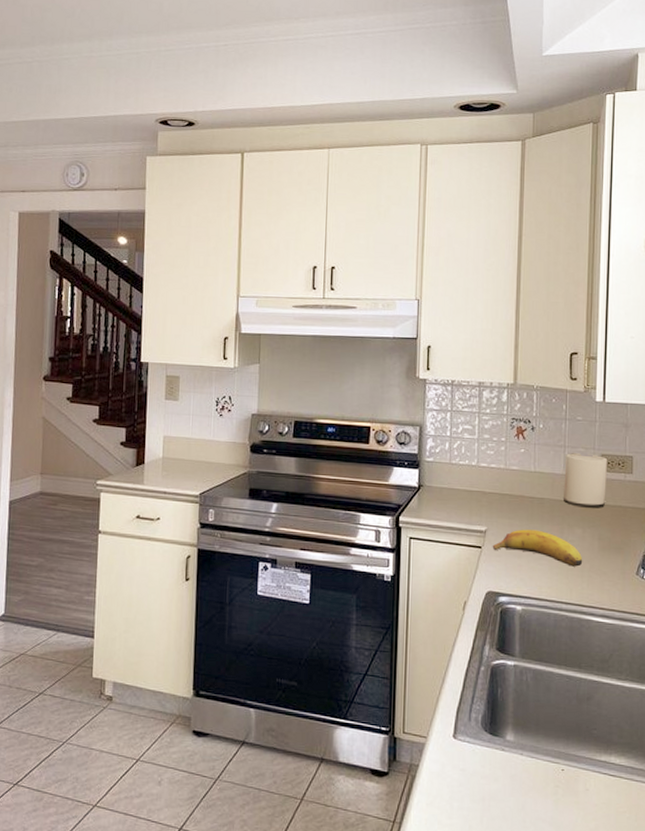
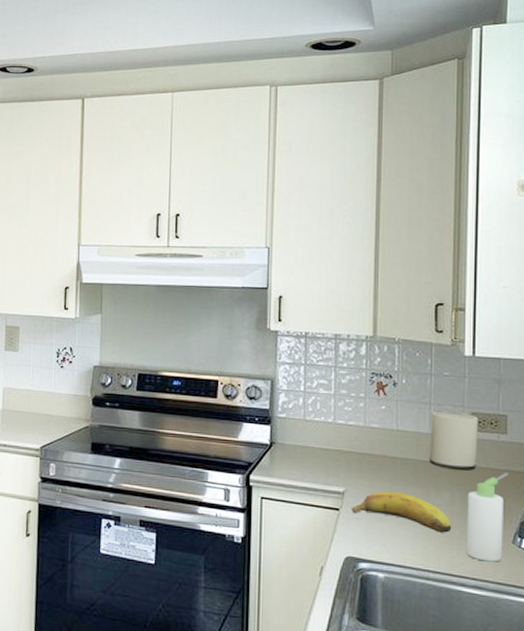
bottle: none [595,509,634,593] -> present [466,472,509,562]

